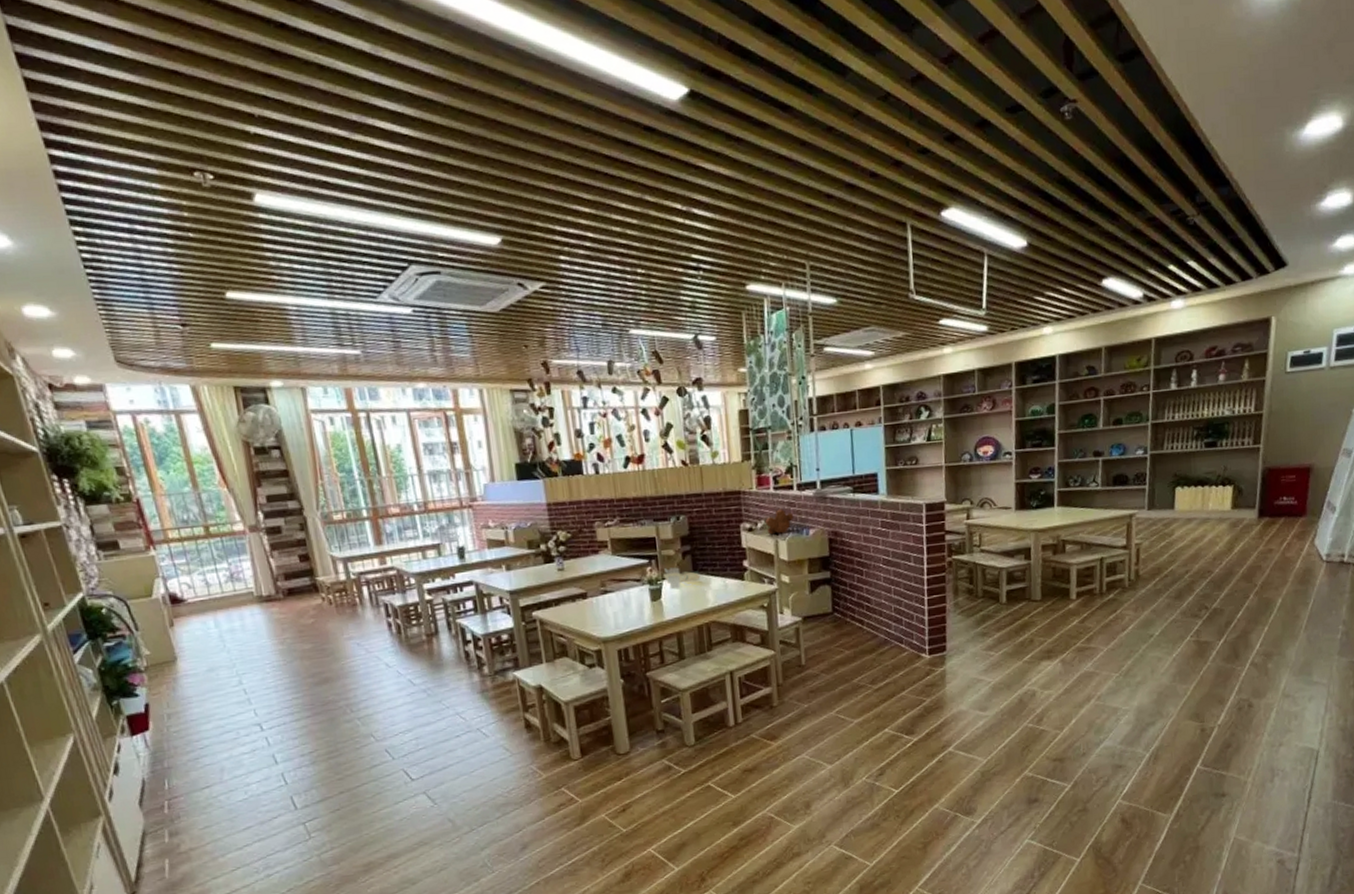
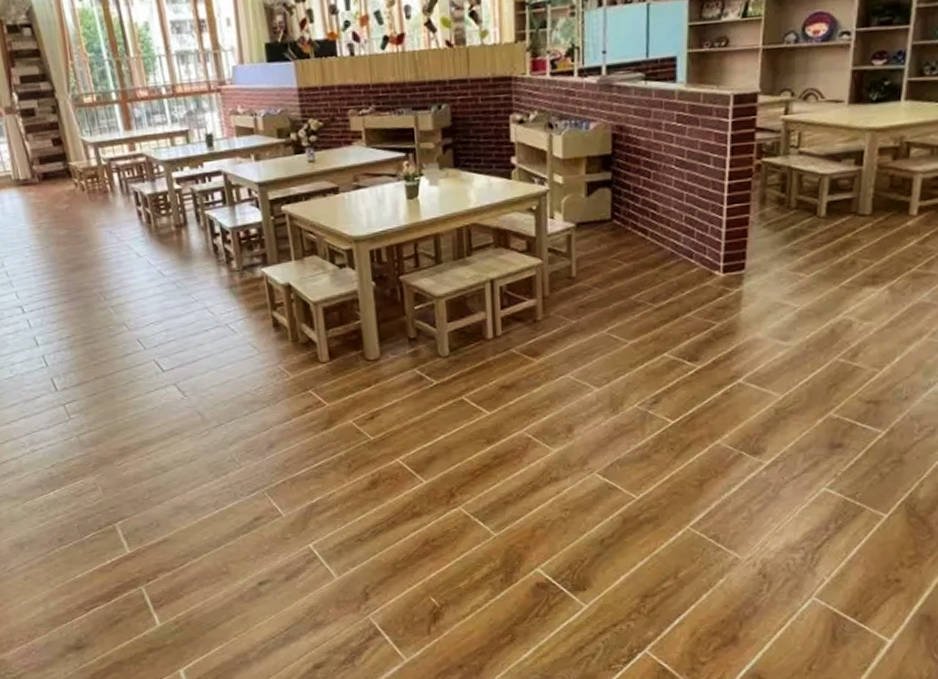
teddy bear: present [764,509,794,535] -> none [538,98,573,128]

